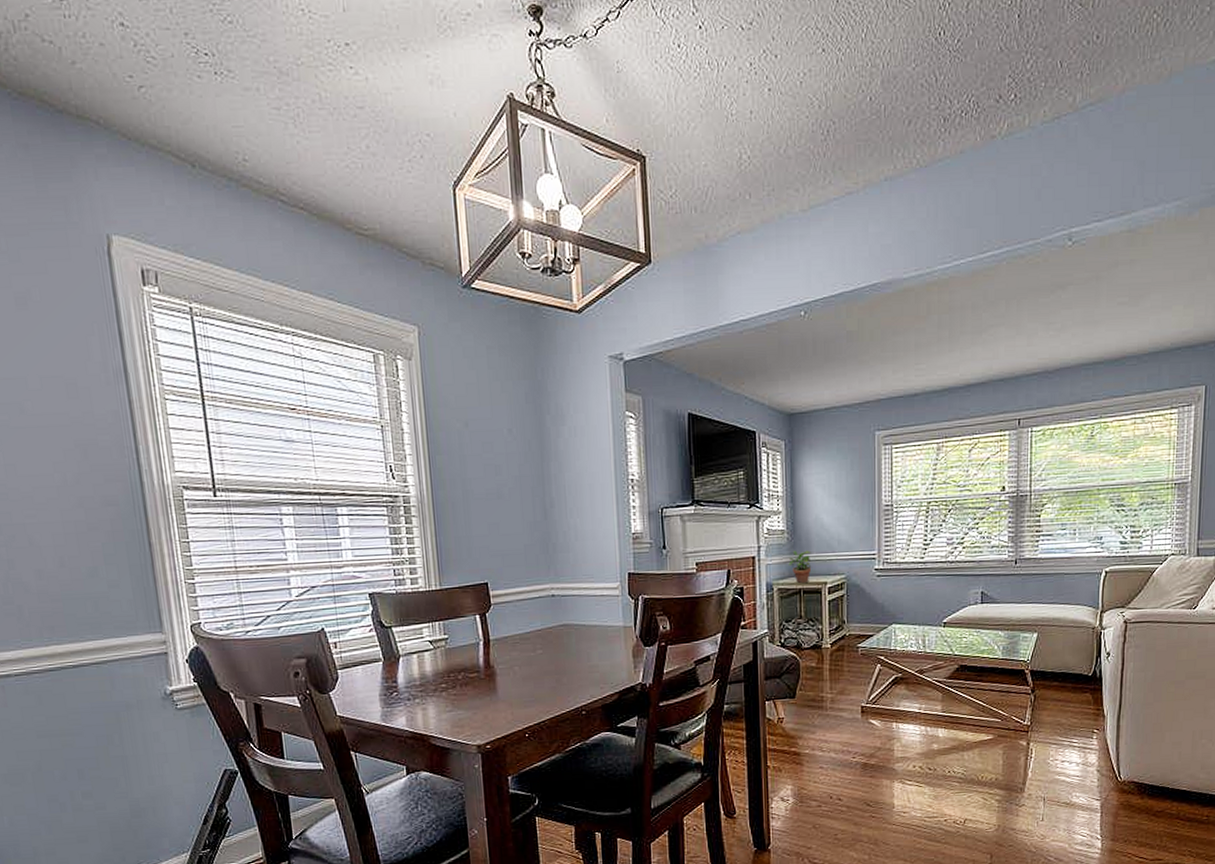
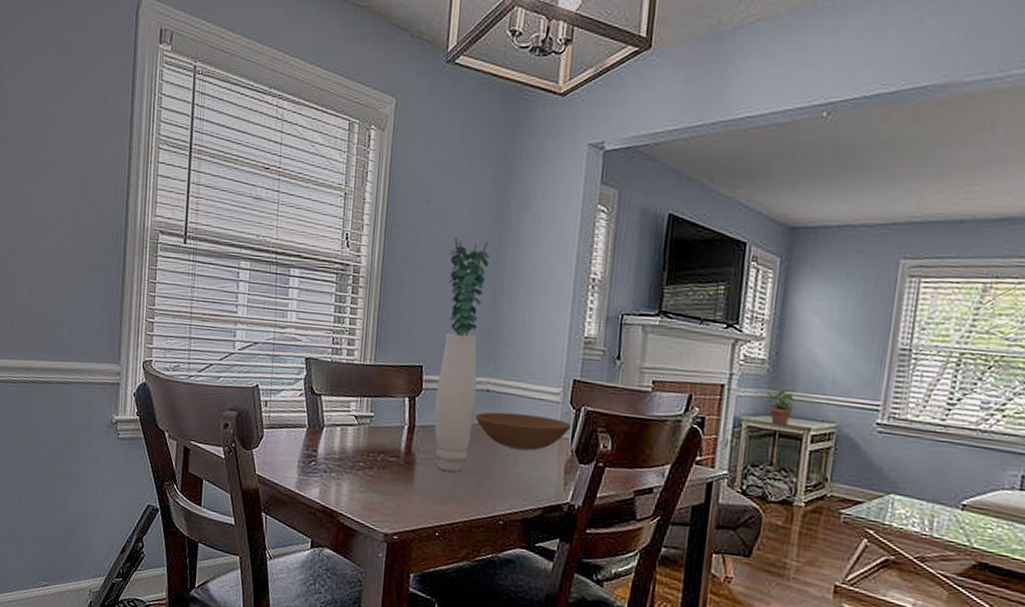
vase: none [495,457,545,677] -> present [434,238,490,473]
bowl: none [544,610,632,644] -> present [475,412,571,451]

